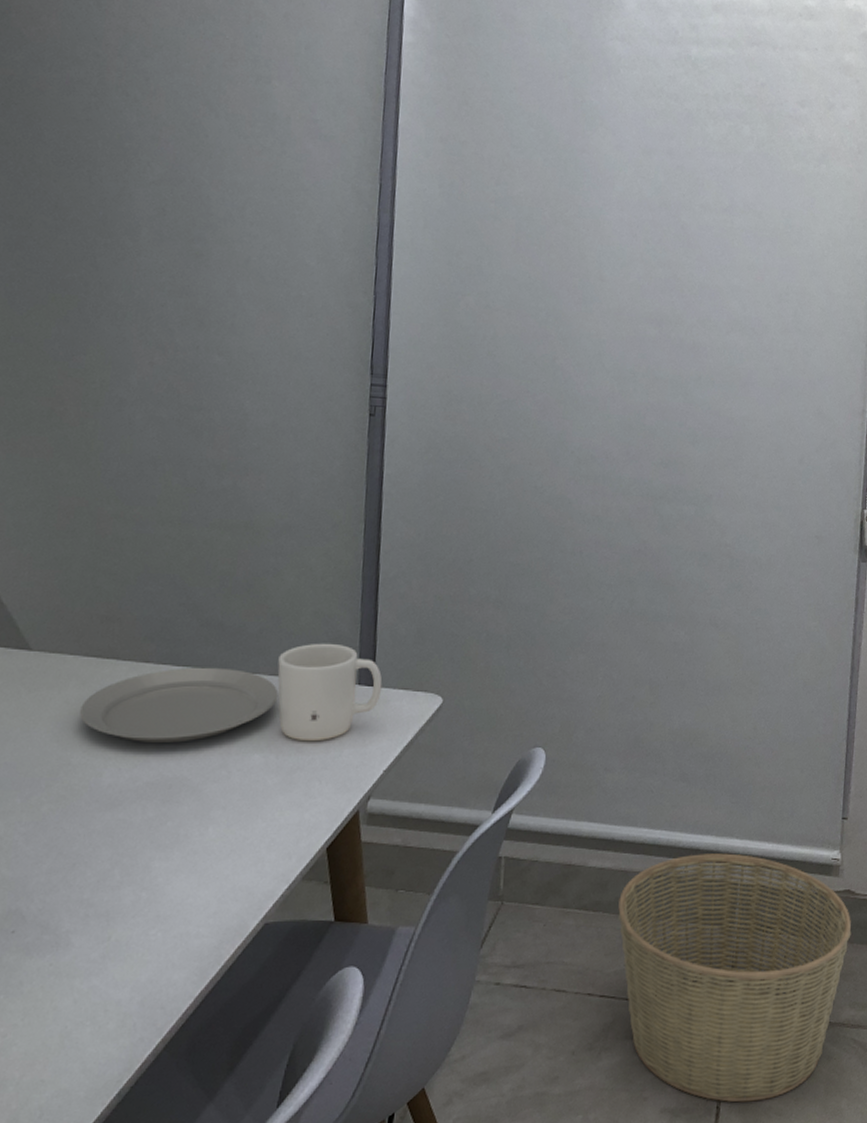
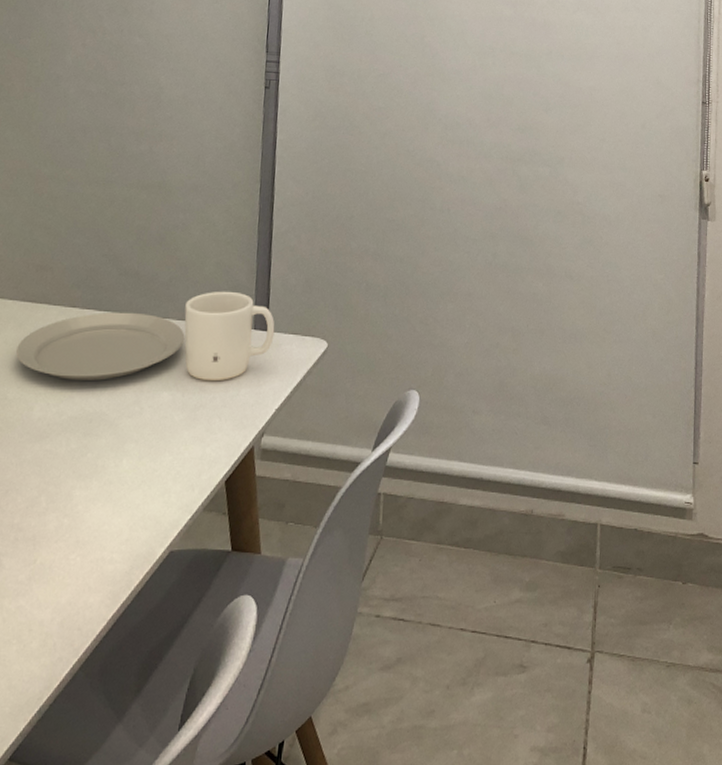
basket: present [618,853,852,1103] -> none [487,494,706,744]

